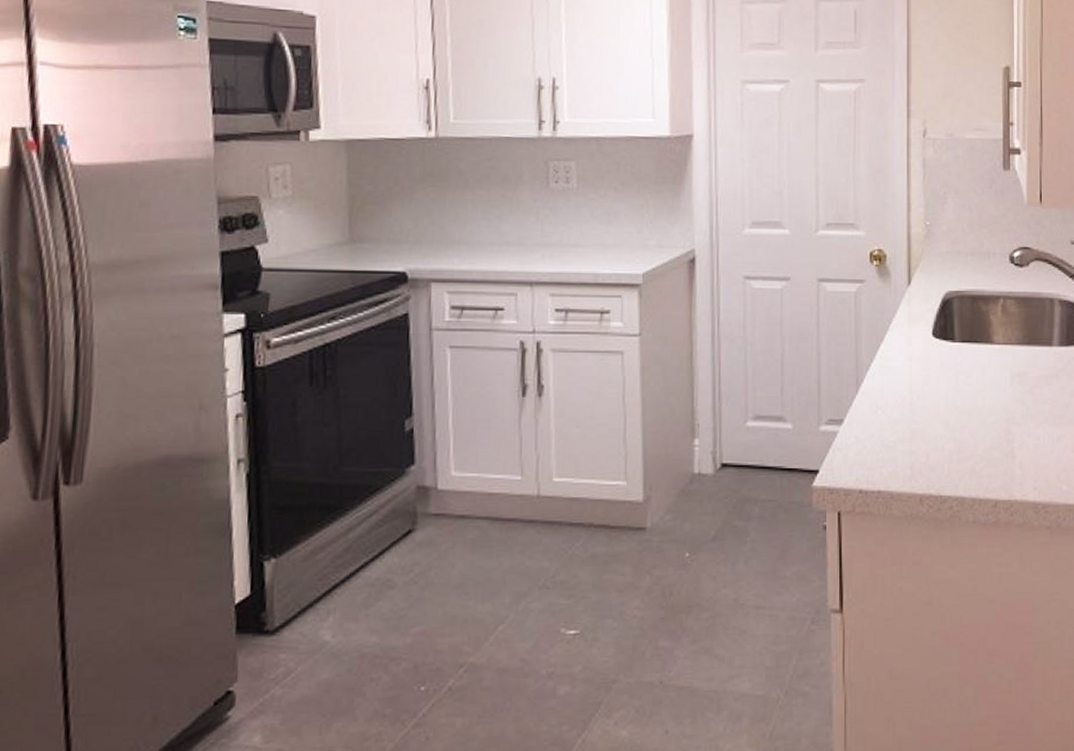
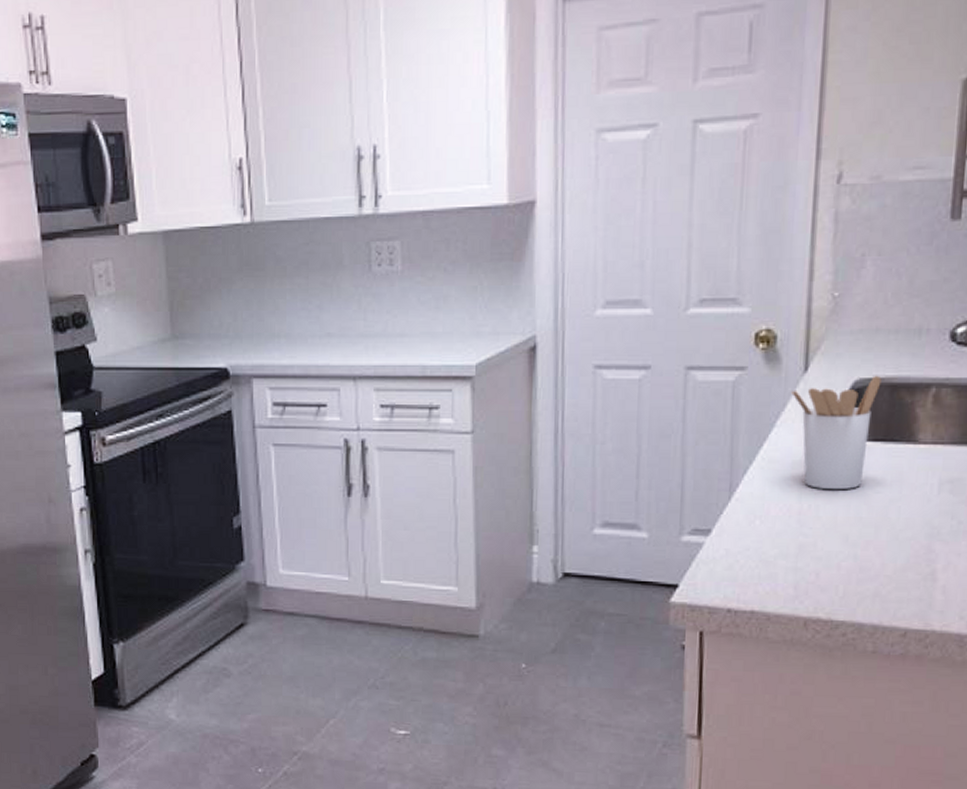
utensil holder: none [900,288,964,383] -> present [791,375,882,490]

